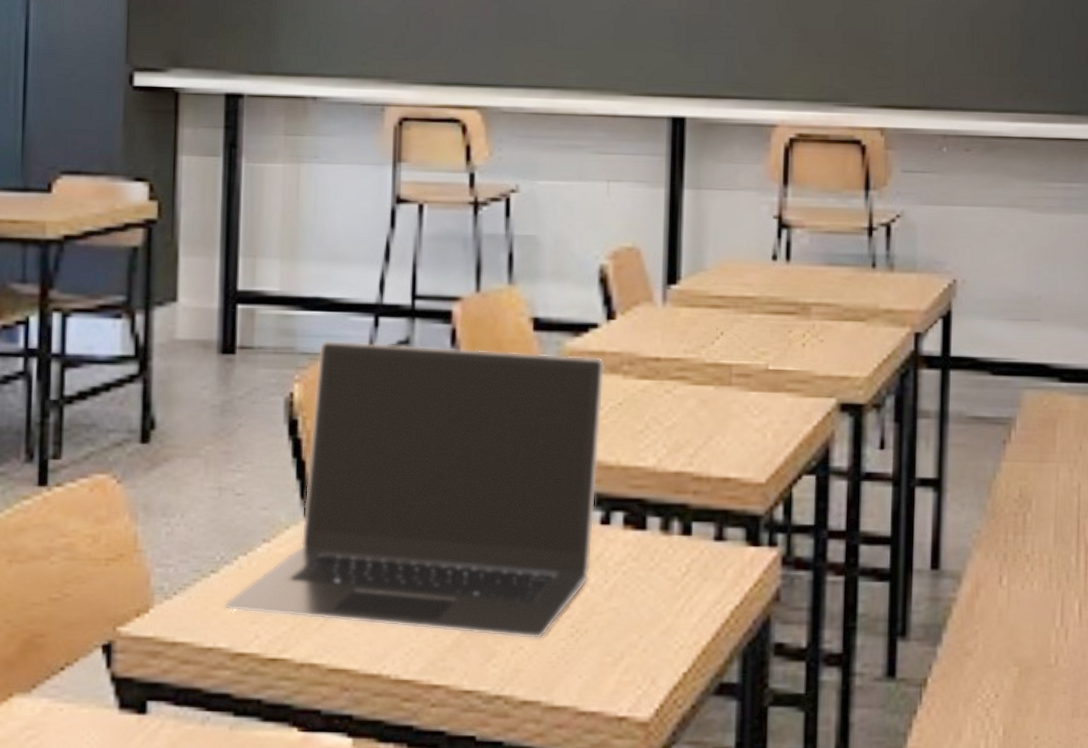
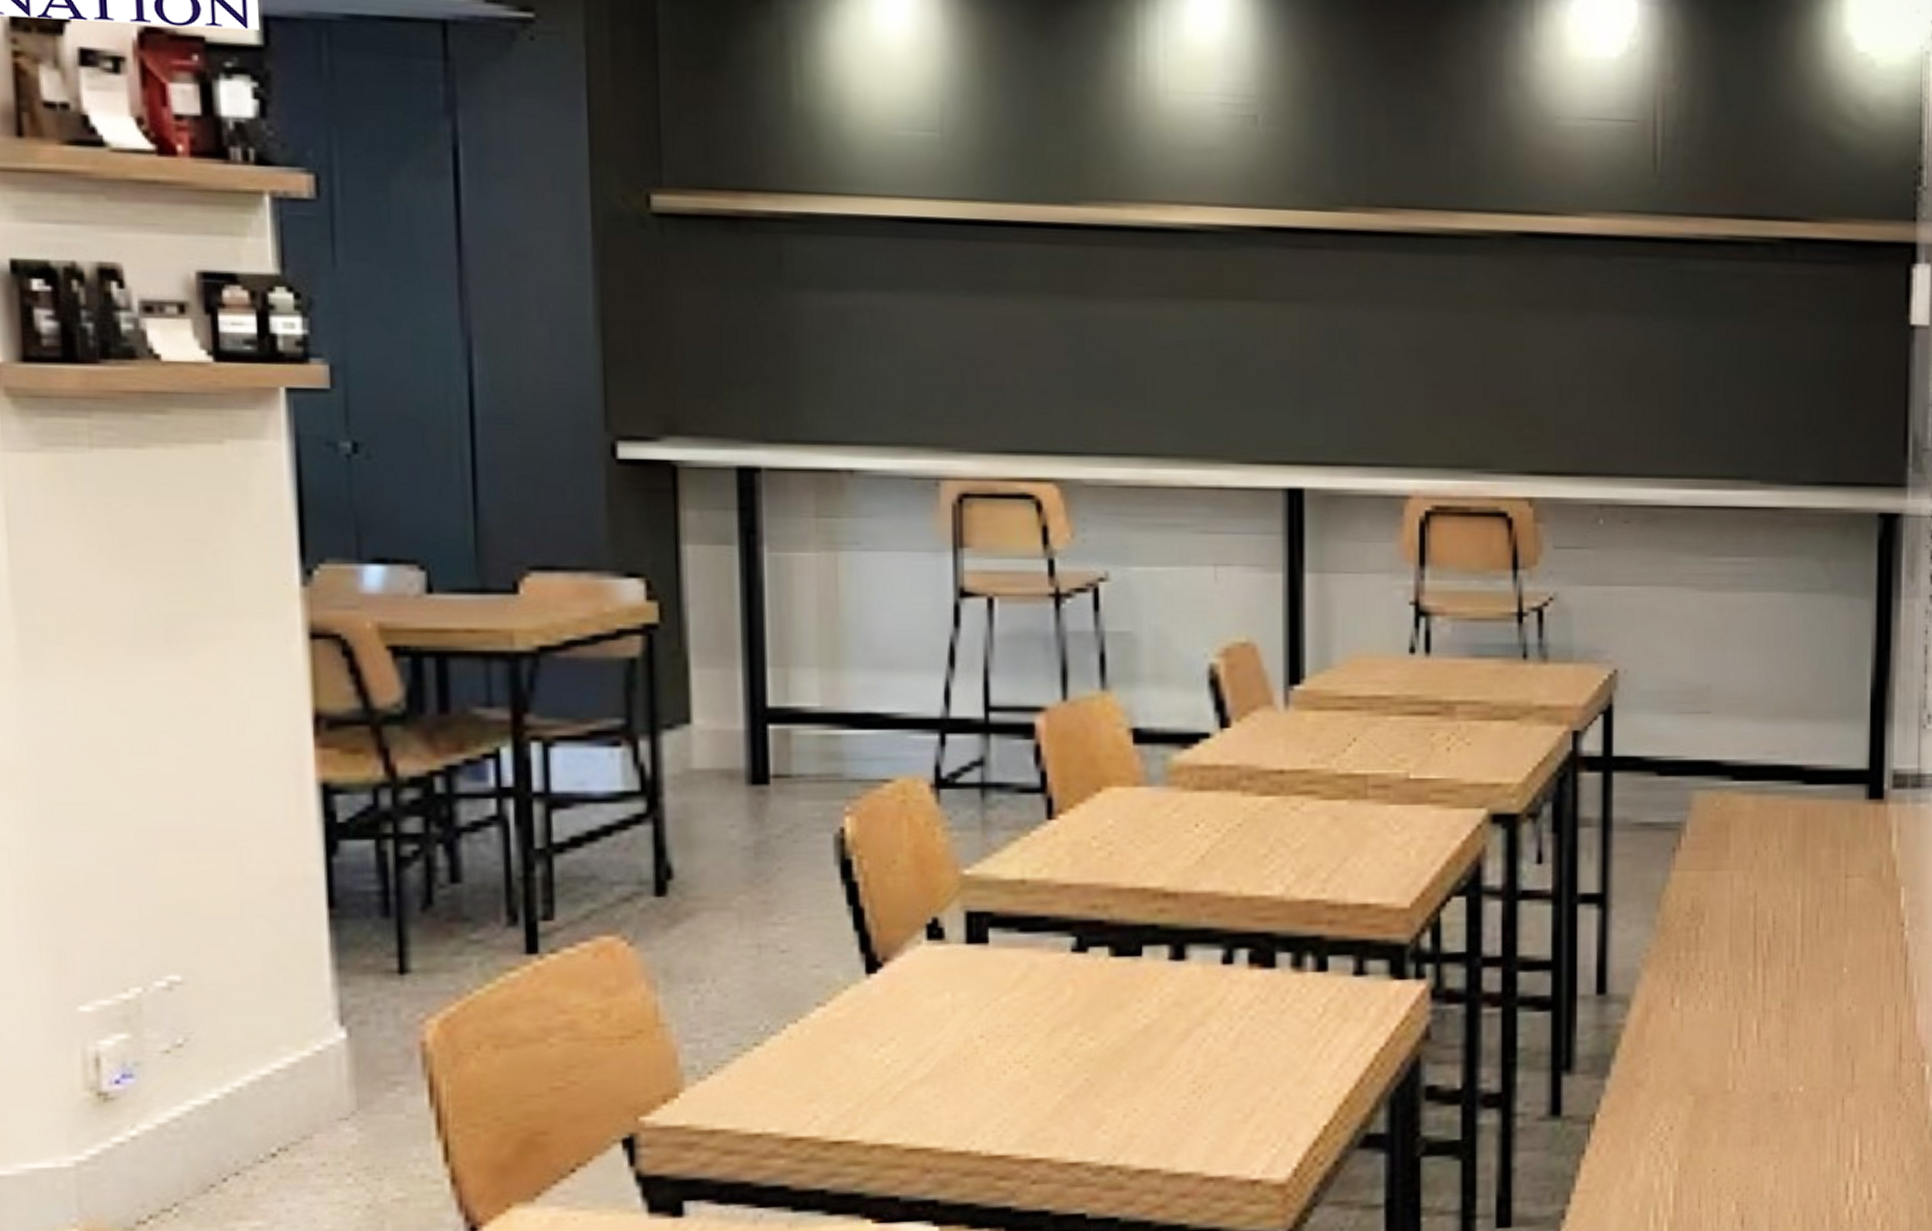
laptop: present [224,340,605,639] -> none [772,763,1221,1100]

